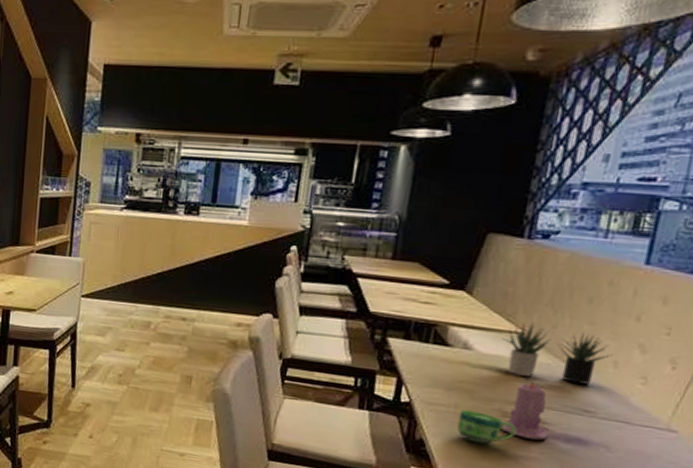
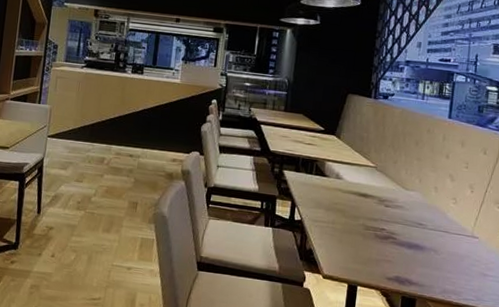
cup: present [457,409,516,445] -> none [335,225,375,252]
succulent plant: present [501,322,613,385] -> none [361,159,434,205]
candle: present [501,378,548,440] -> none [365,200,397,247]

